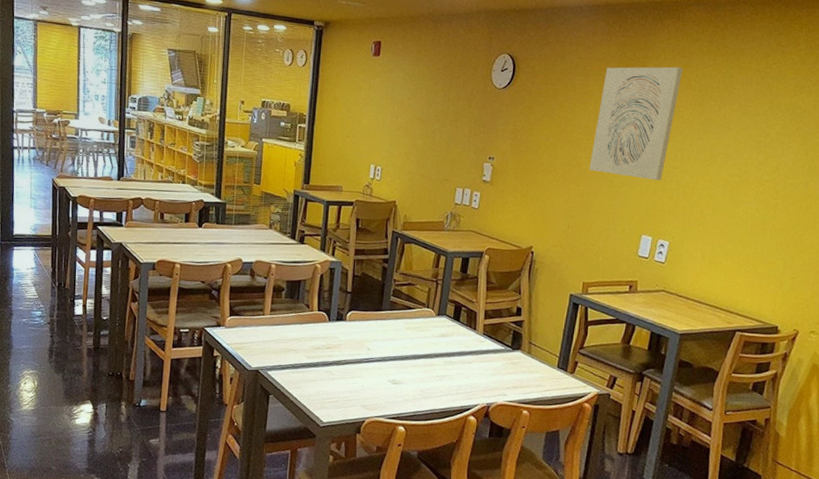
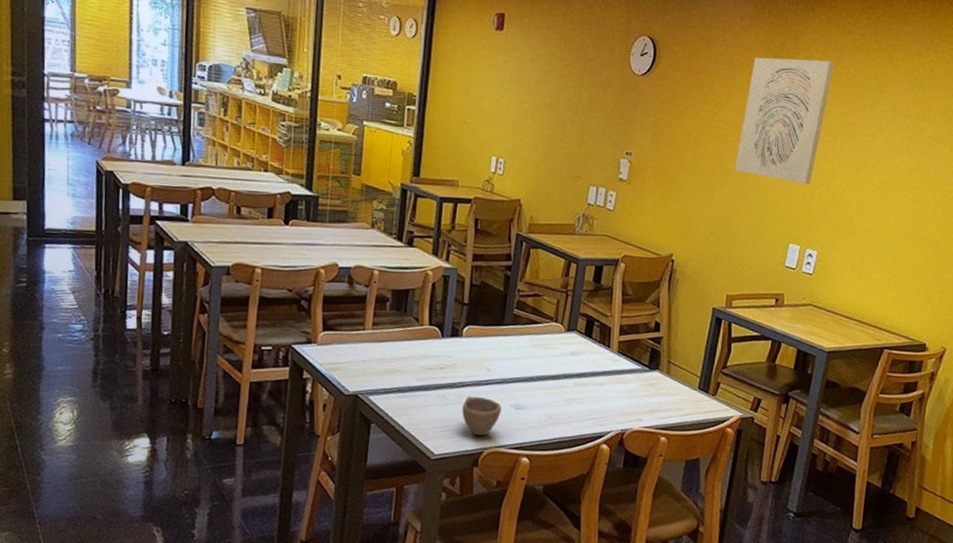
cup: none [346,372,381,407] -> present [462,395,502,436]

